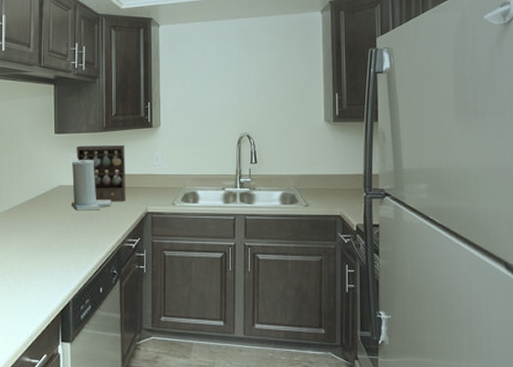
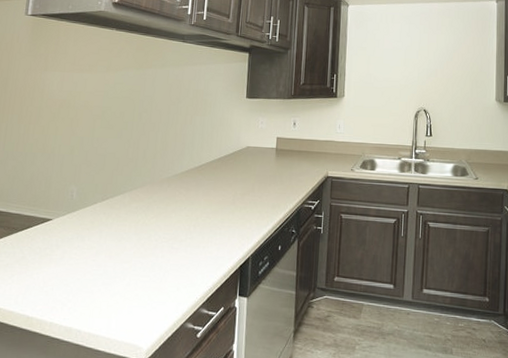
paper towel: present [71,160,112,211] -> none [256,123,295,172]
spice rack: present [76,144,126,202] -> none [265,110,311,165]

